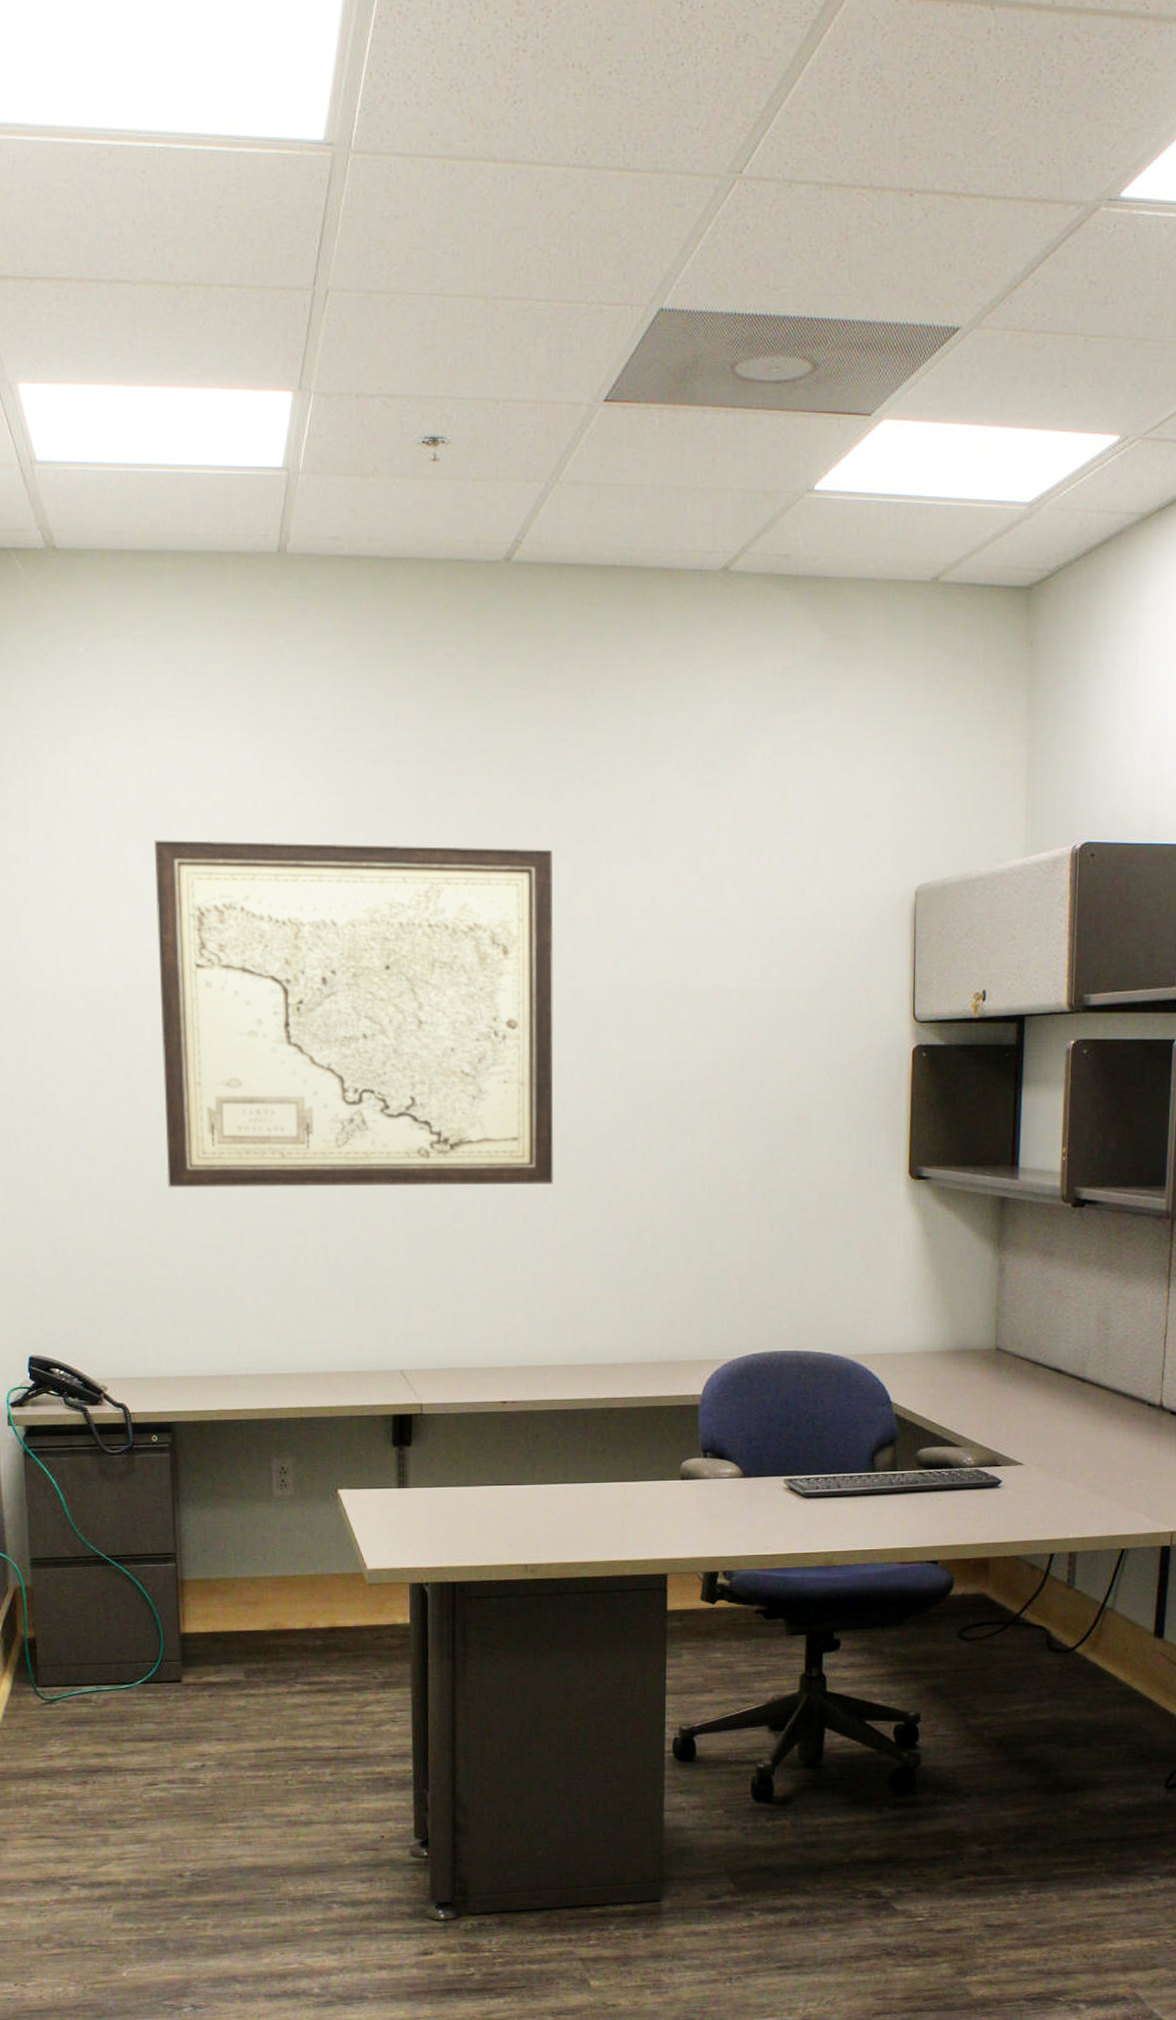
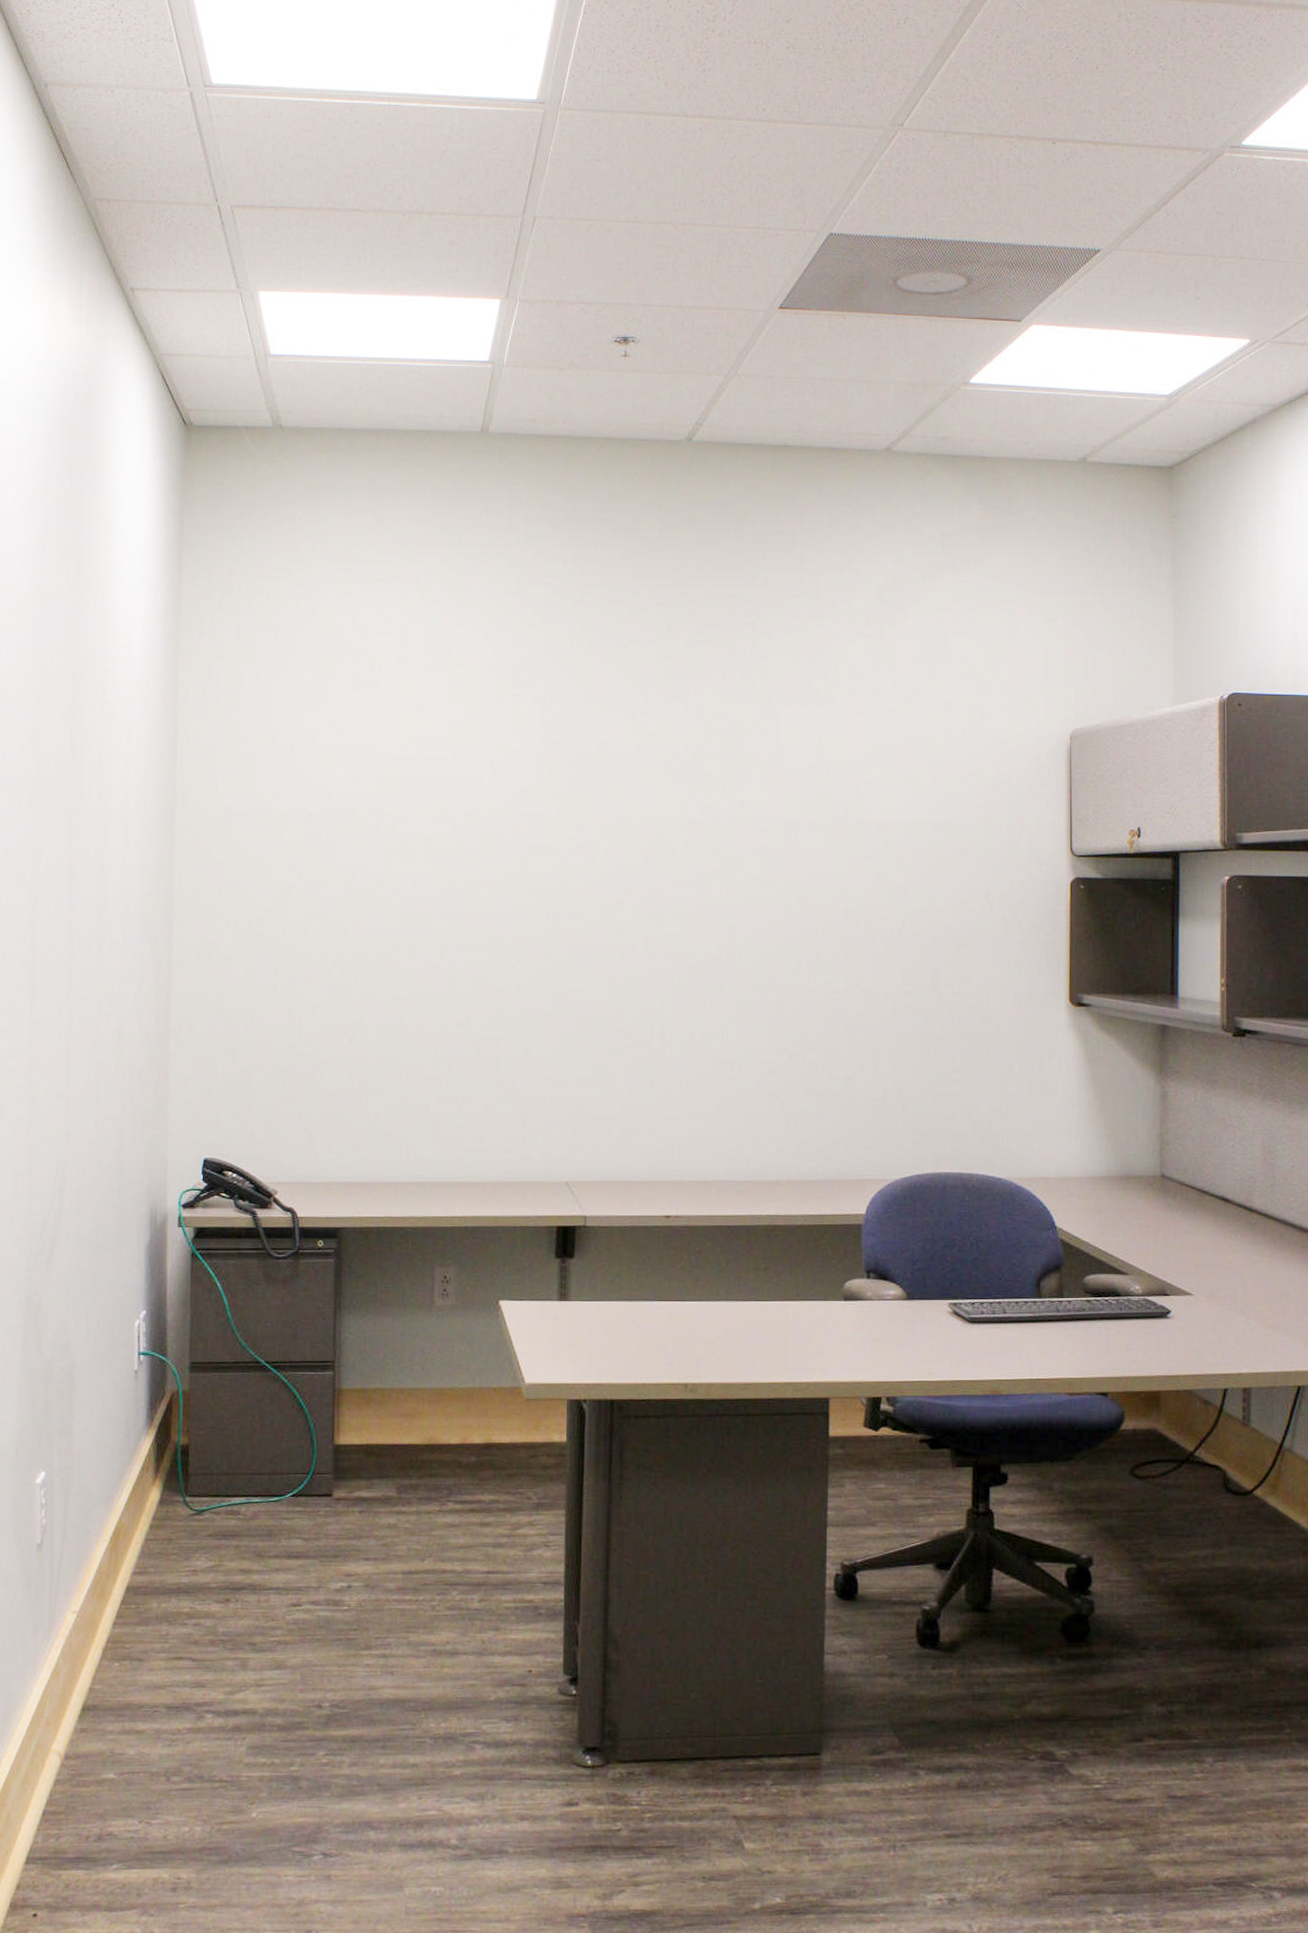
wall art: present [155,840,554,1188] -> none [348,678,726,1004]

